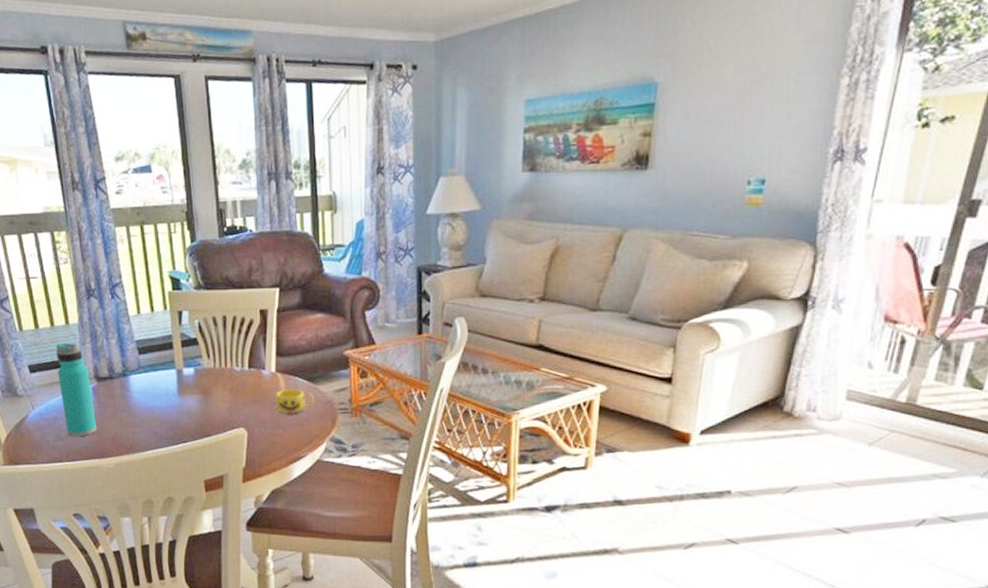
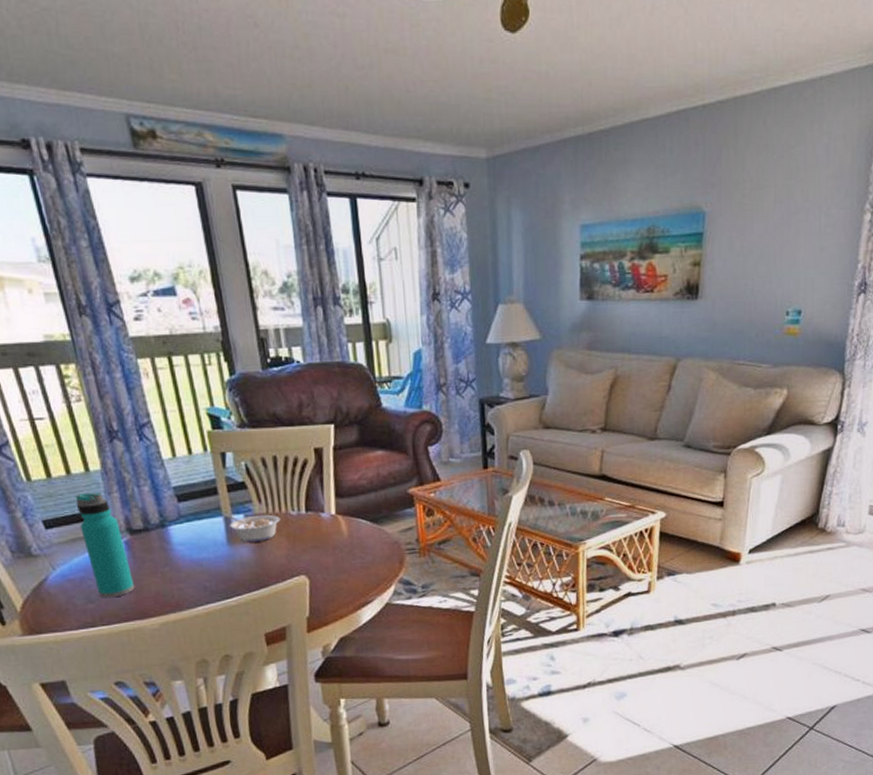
legume: none [180,368,226,395] -> present [227,514,281,543]
cup: present [275,388,314,414] -> none [337,530,379,558]

